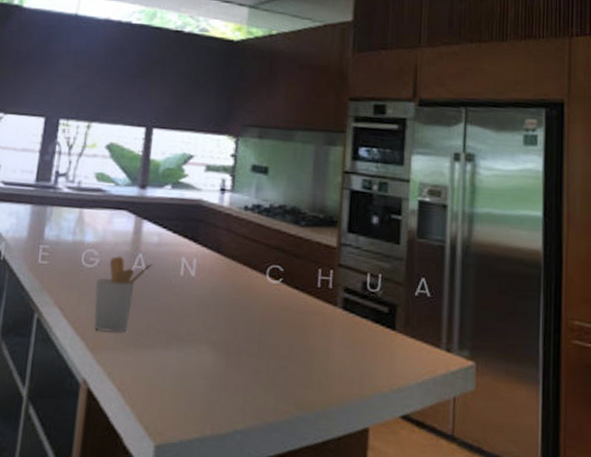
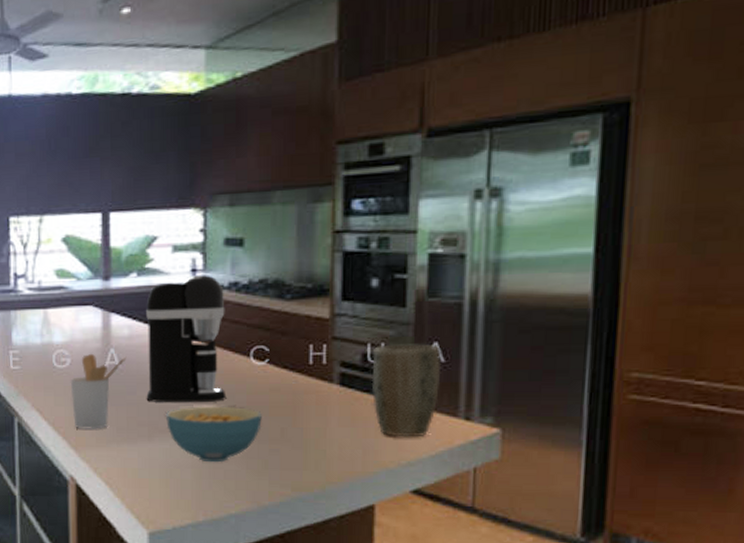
coffee maker: none [167,194,248,315] -> present [146,275,227,402]
cereal bowl: none [184,317,273,376] -> present [166,406,262,463]
plant pot: none [369,275,428,365] -> present [371,344,442,438]

